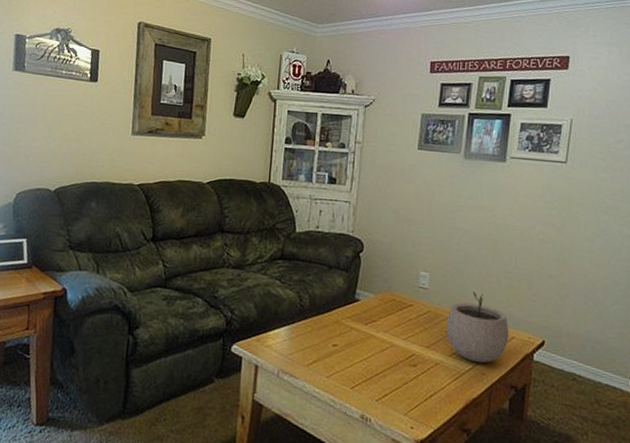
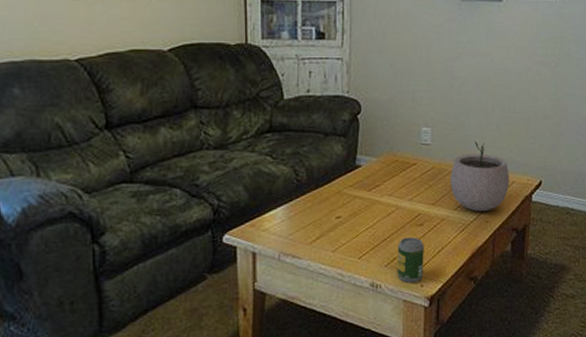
soda can: none [387,375,417,423] -> present [397,237,424,283]

